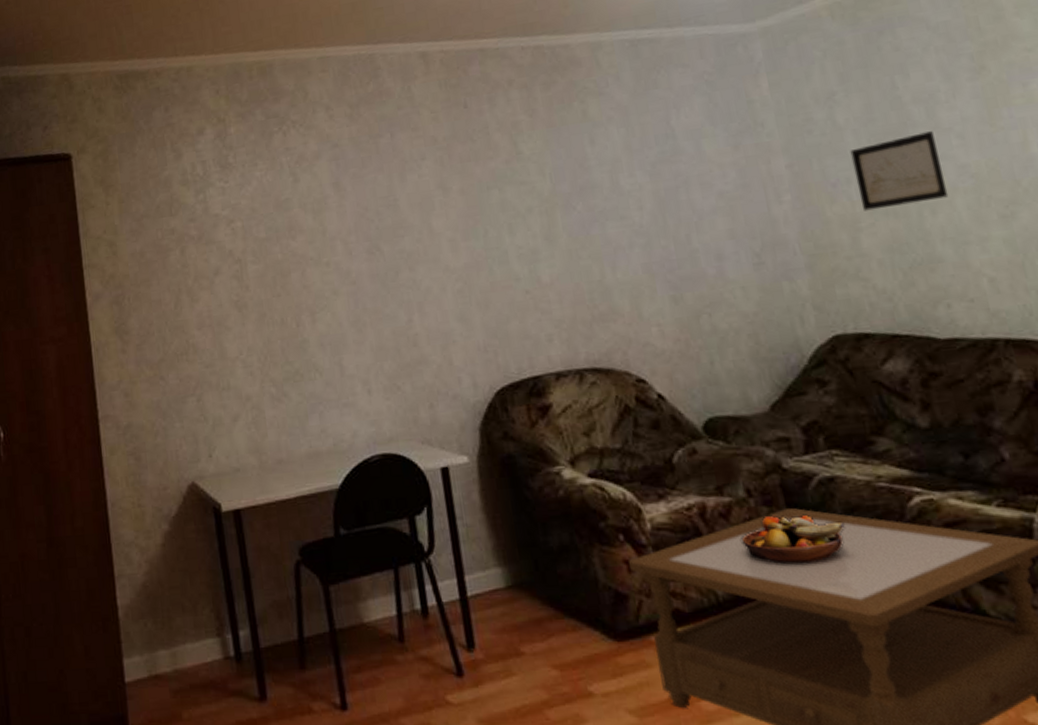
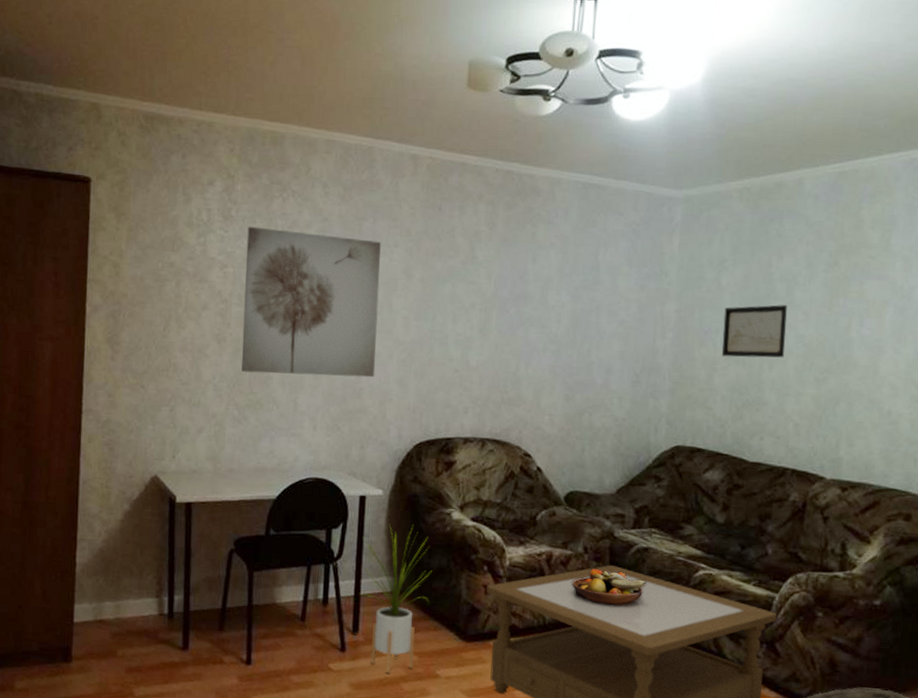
wall art: none [249,157,429,340] -> present [241,226,381,378]
house plant: none [455,494,557,699] -> present [360,524,432,674]

